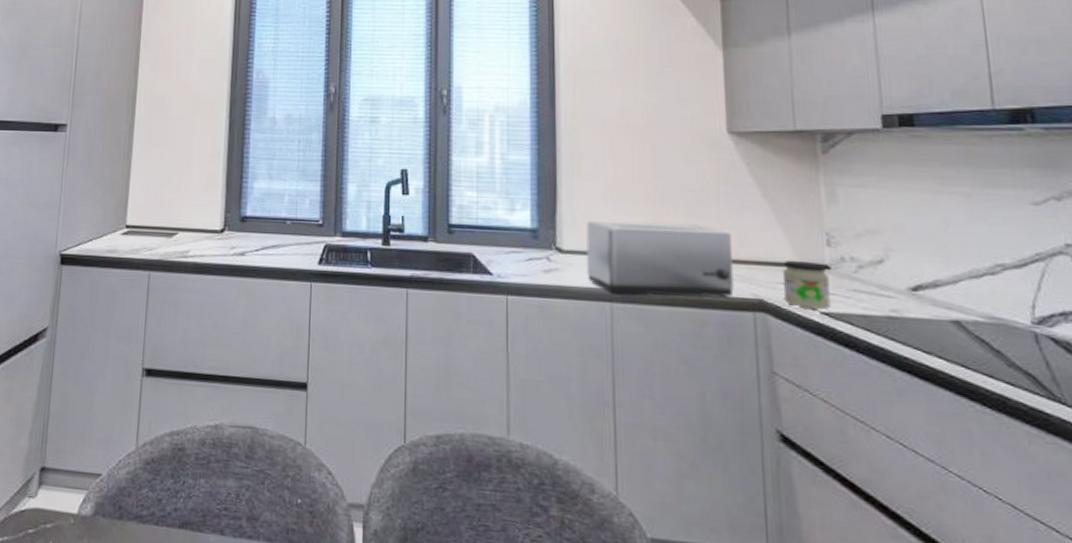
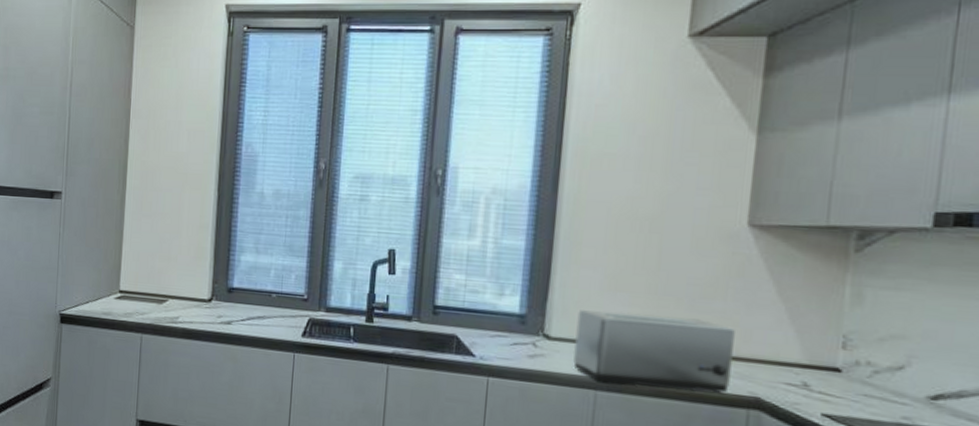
jar: present [782,260,831,311] -> none [783,360,838,413]

